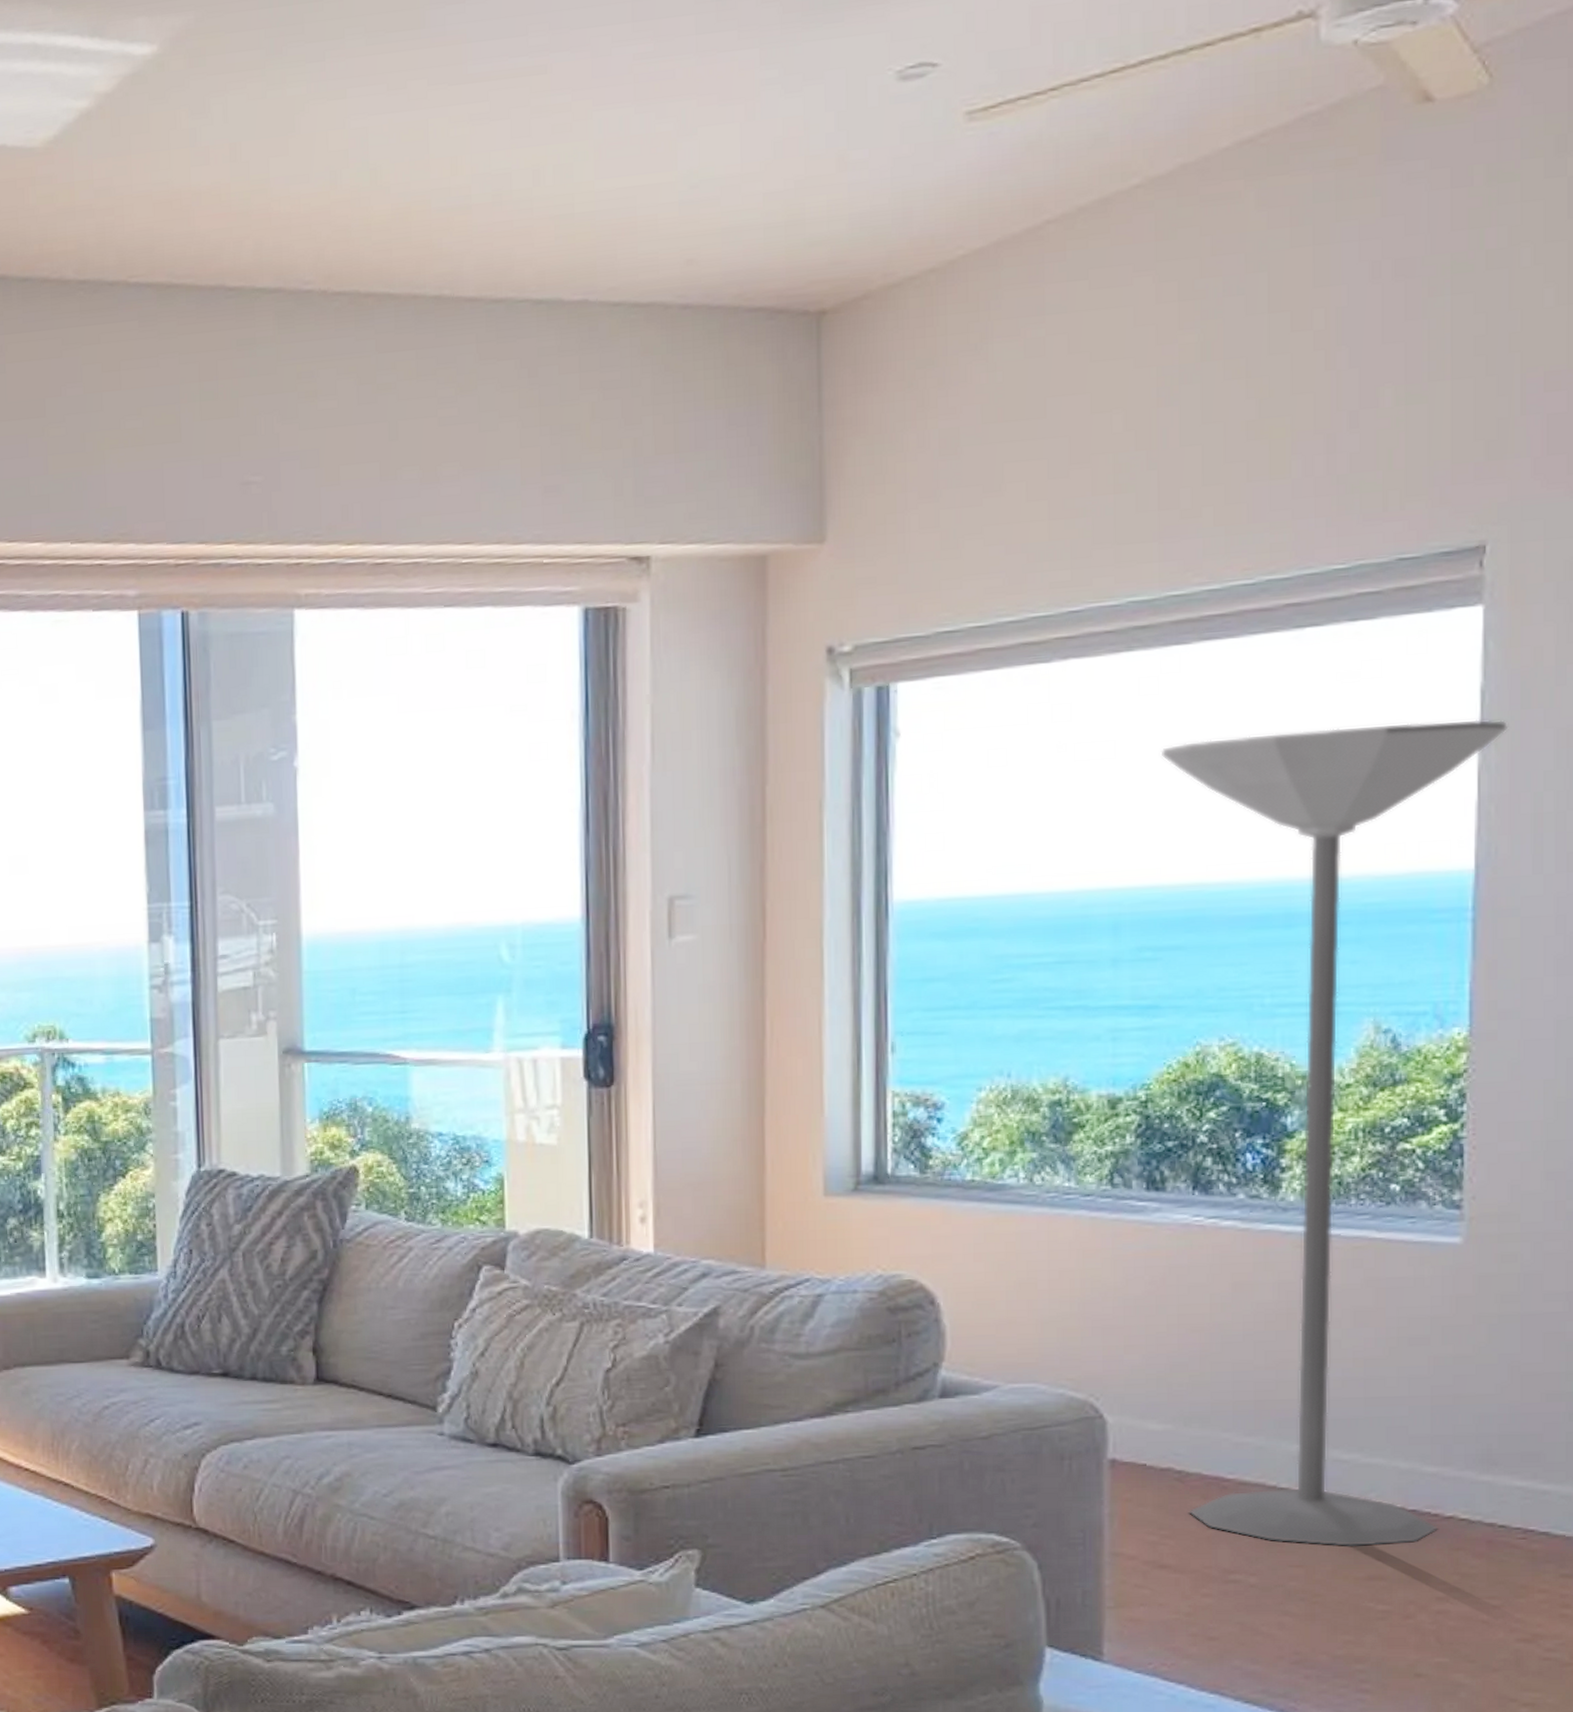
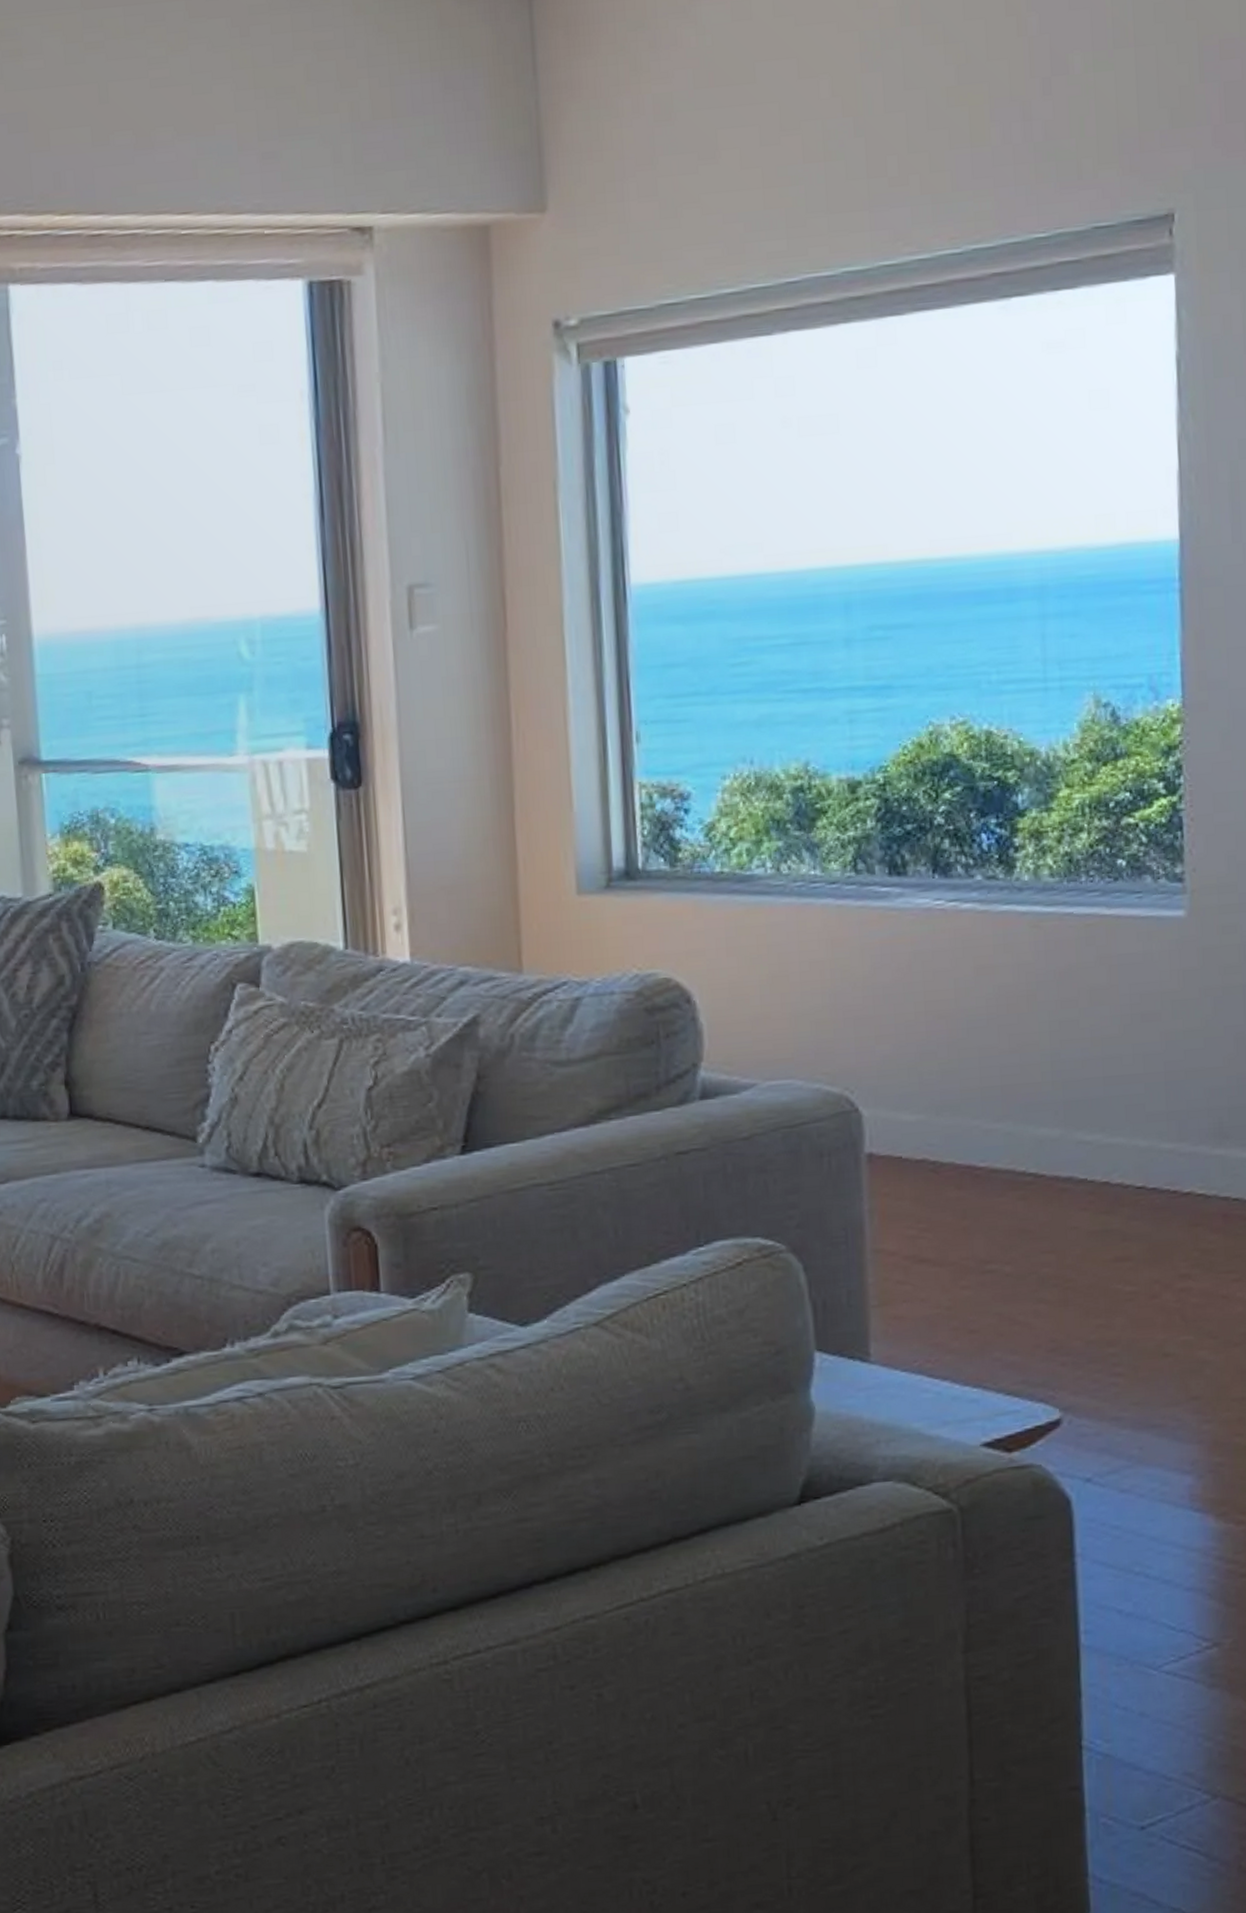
floor lamp: present [1160,719,1509,1548] -> none [881,388,1204,1230]

